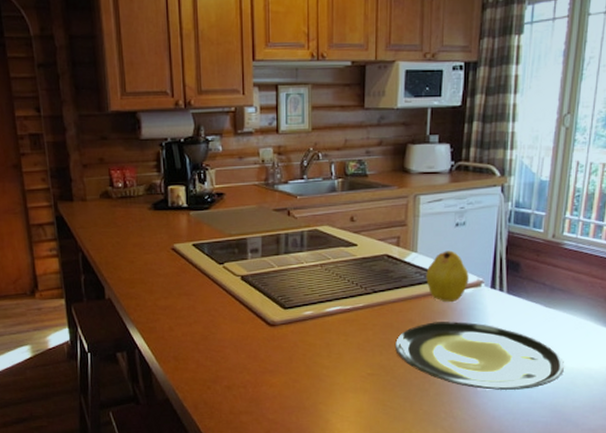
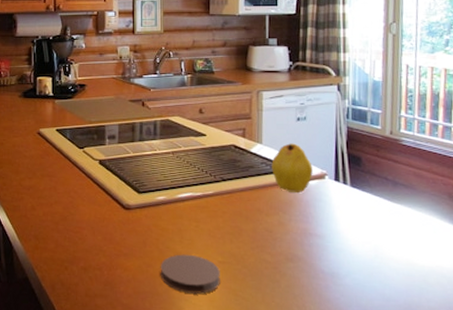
coaster: none [307,368,369,406] -> present [160,254,220,294]
plate: present [394,321,564,391] -> none [244,212,415,286]

